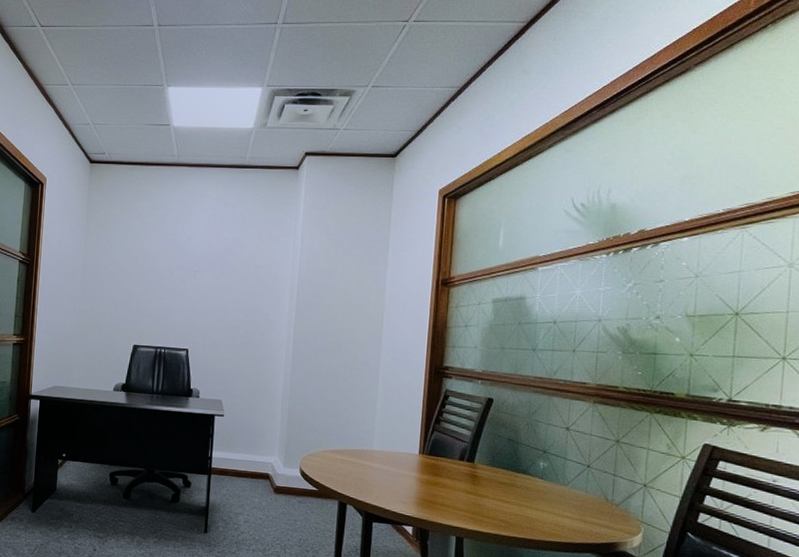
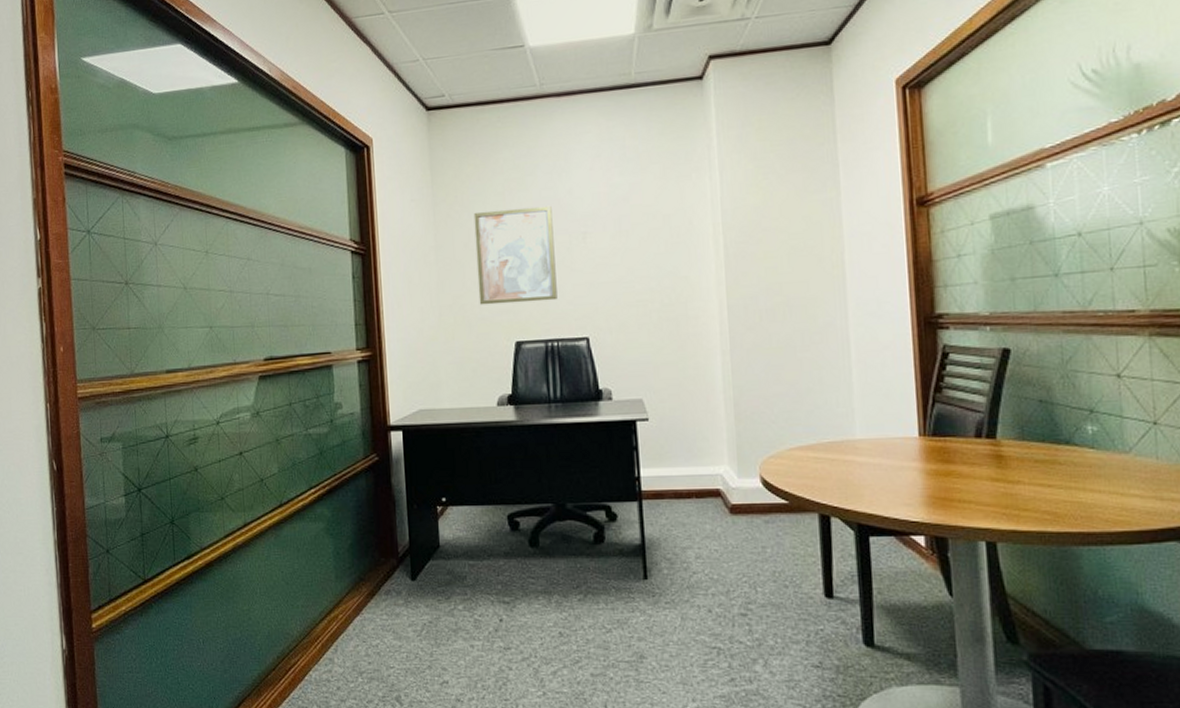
wall art: none [110,245,174,318] -> present [473,205,558,305]

